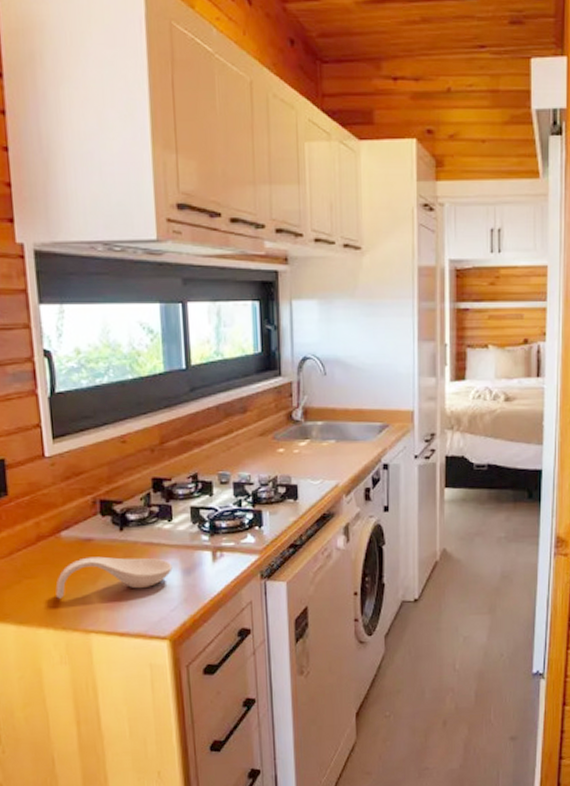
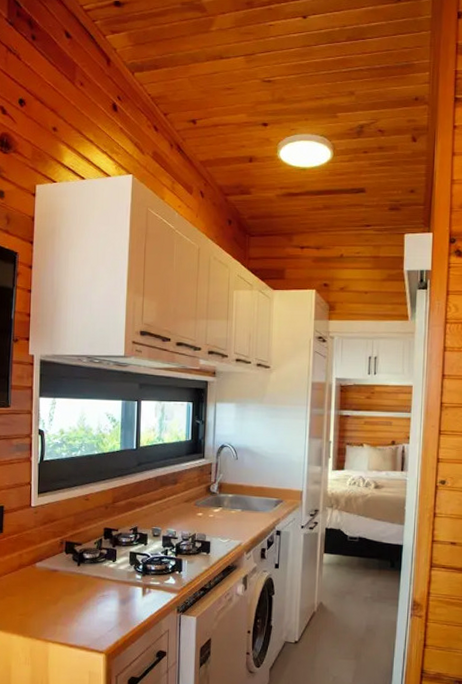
spoon rest: present [55,556,173,599] -> none [28,584,113,614]

